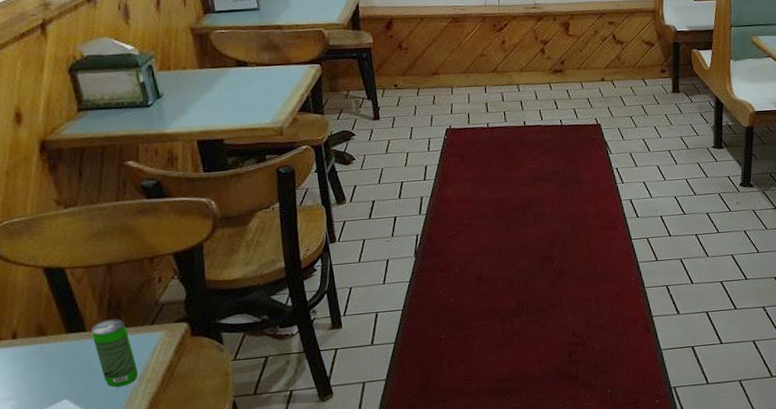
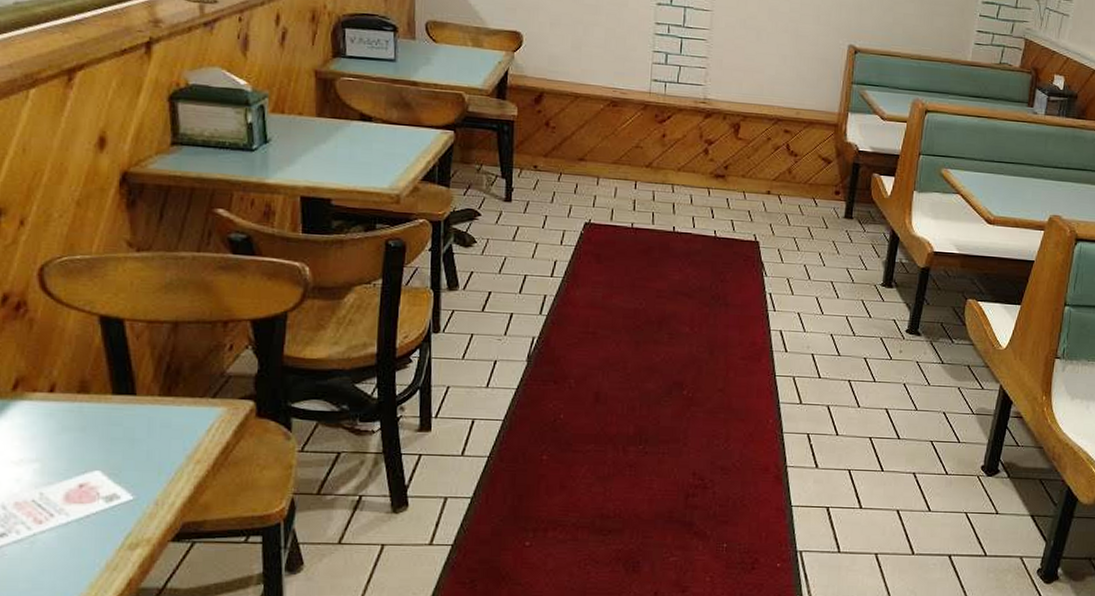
beverage can: present [91,319,138,387] -> none [142,385,188,464]

